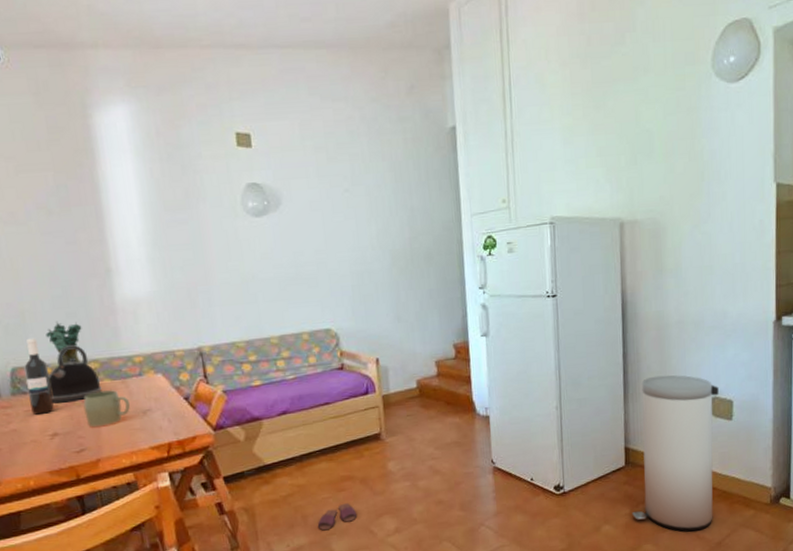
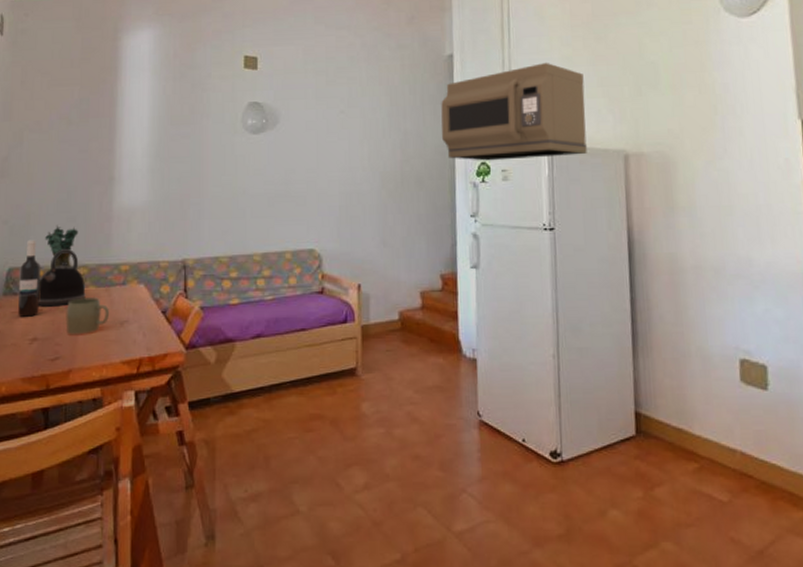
slippers: present [318,502,357,531] -> none [281,446,324,477]
microwave: none [446,132,586,235] -> present [441,62,587,161]
pedal bin: present [632,375,719,532] -> none [646,328,751,531]

